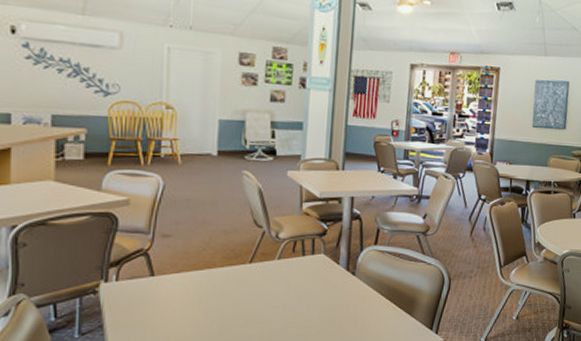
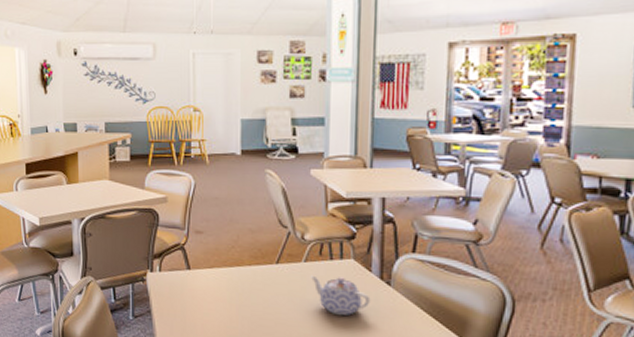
teapot: none [282,271,337,308] -> present [310,275,371,316]

